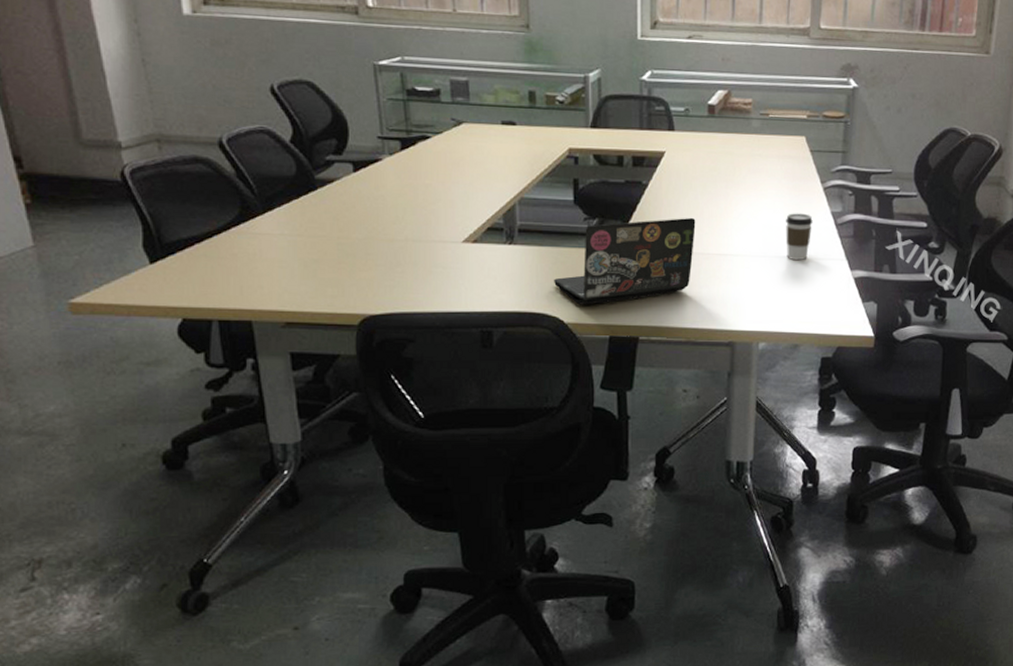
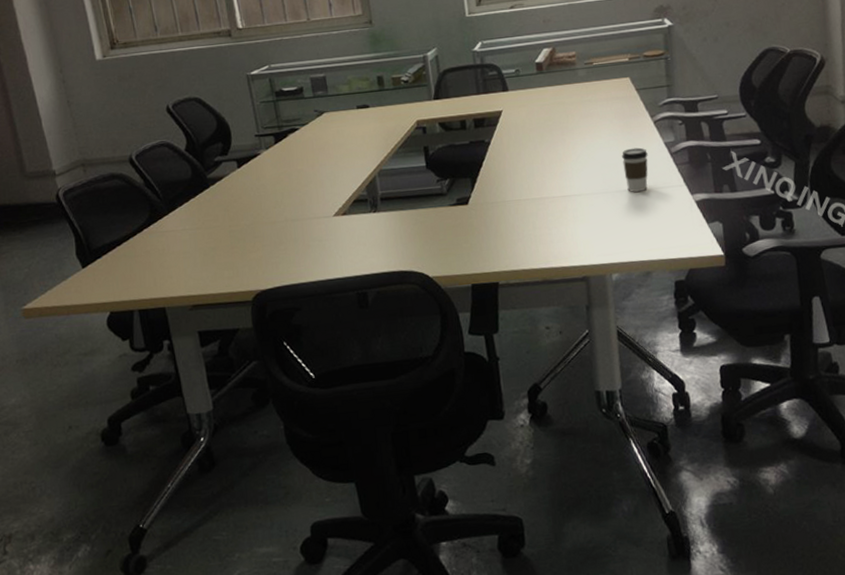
laptop: present [553,217,696,305] -> none [415,166,540,259]

